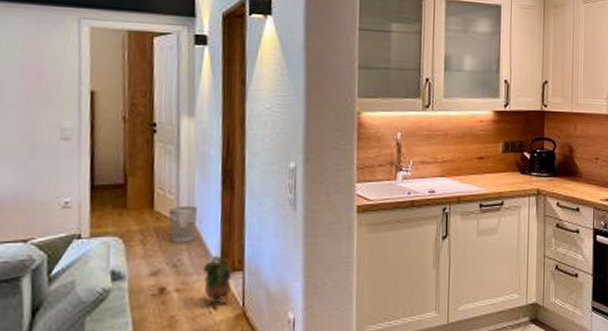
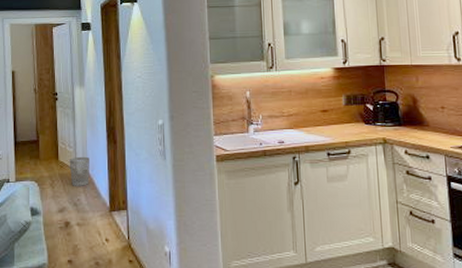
potted plant: present [204,255,233,309] -> none [97,196,119,241]

